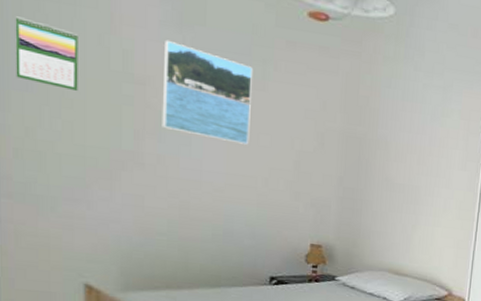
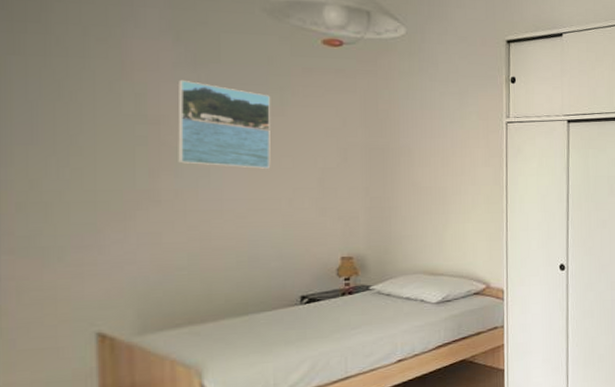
calendar: present [15,16,78,92] -> none [19,74,88,139]

